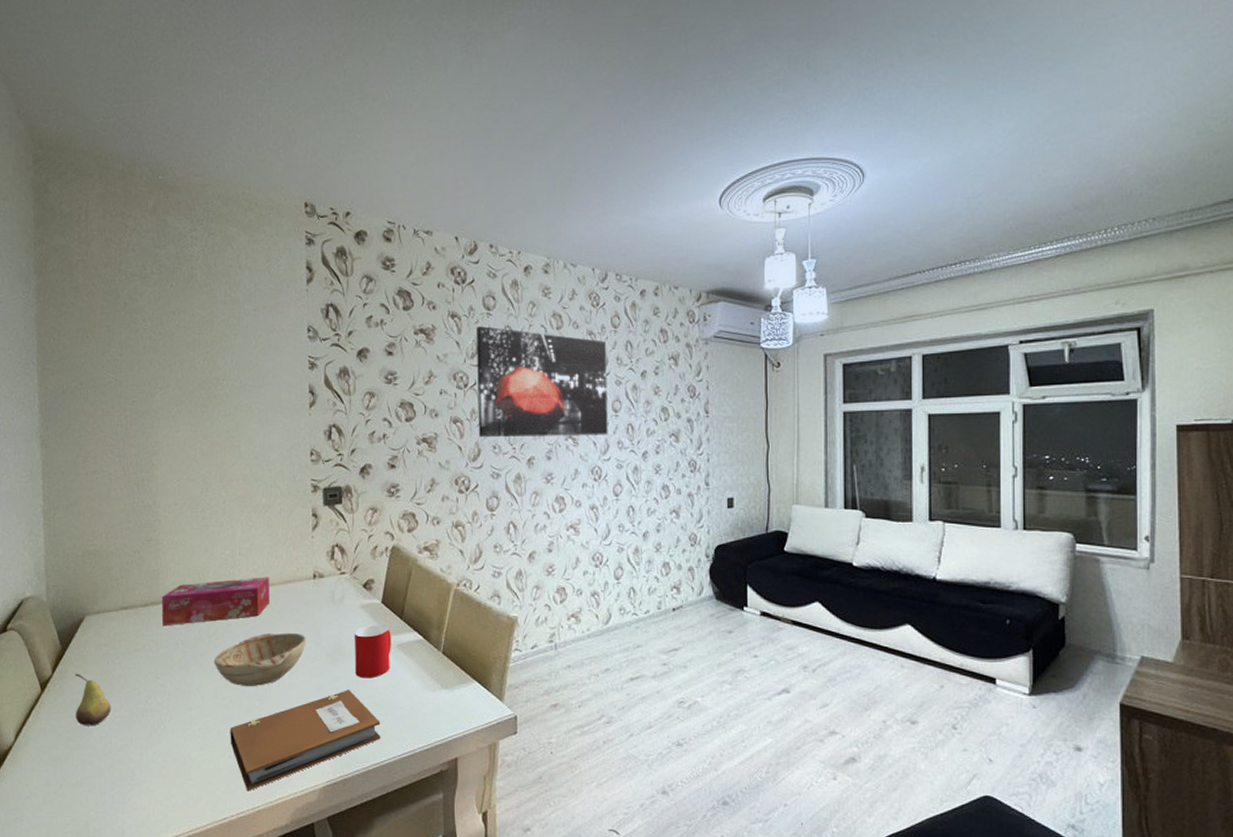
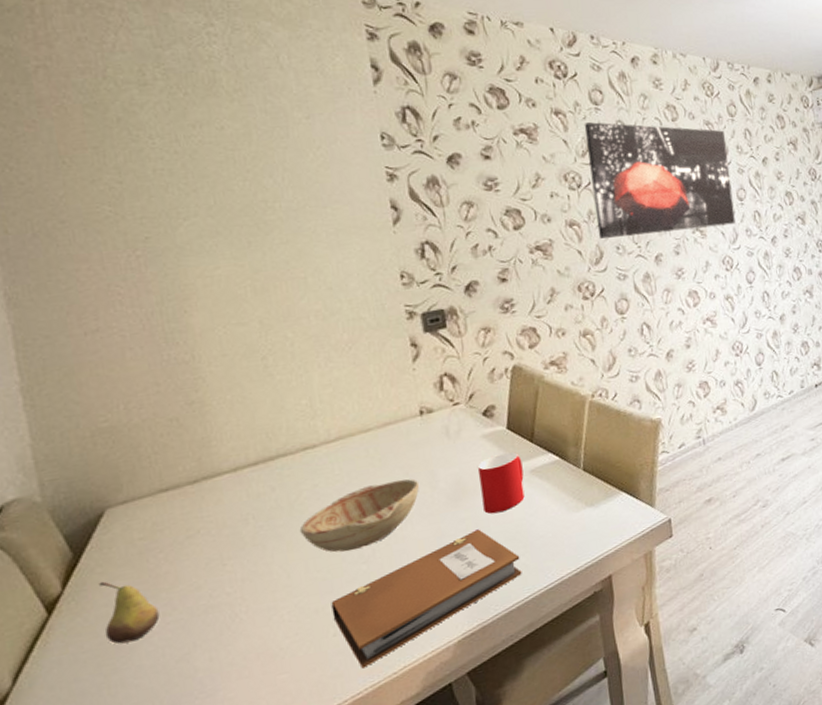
tissue box: present [161,577,270,627] -> none [216,422,367,503]

